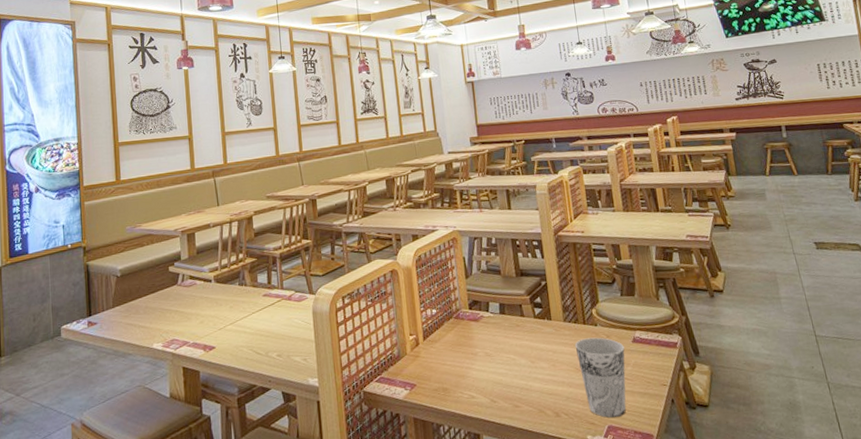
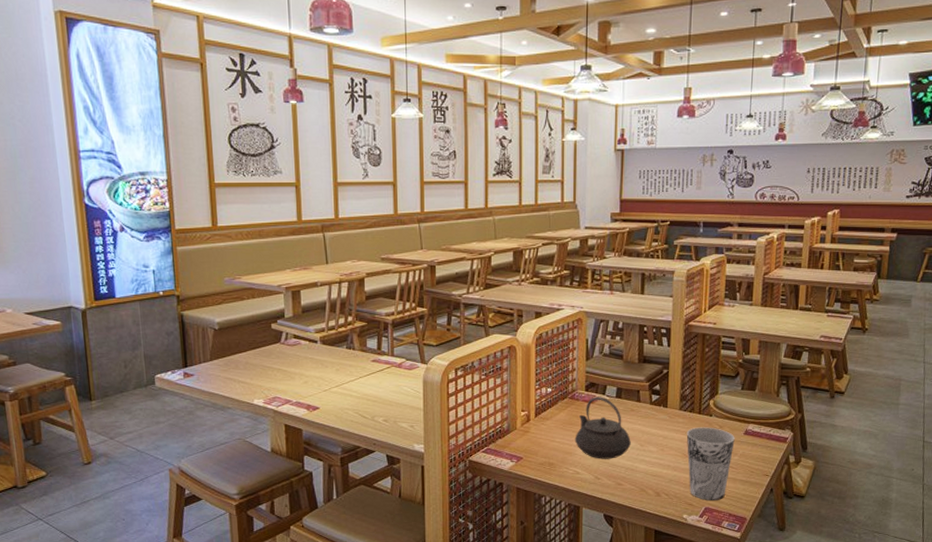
teapot: none [465,314,522,381] -> present [574,397,631,459]

